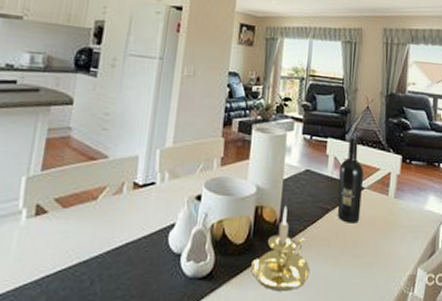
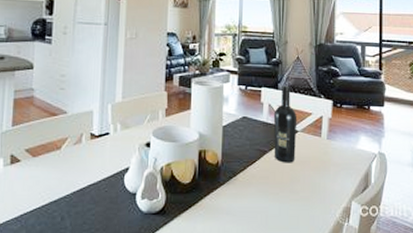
candle holder: present [251,205,310,291] -> none [198,149,252,223]

